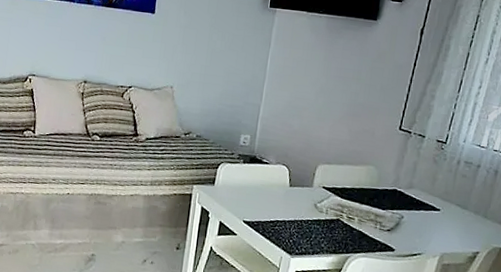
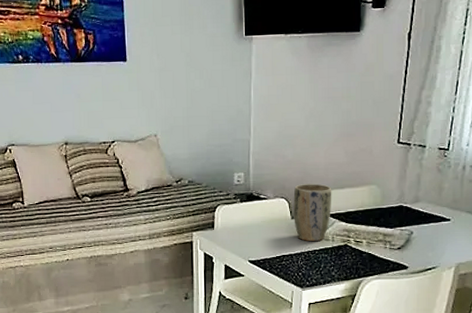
plant pot: none [291,154,332,212] -> present [293,183,332,242]

